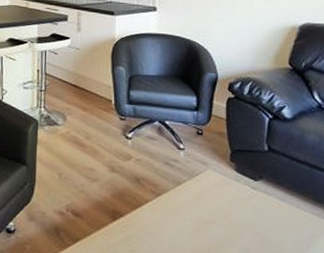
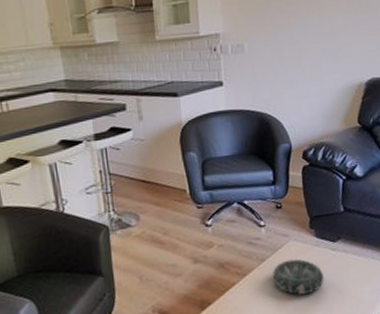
decorative bowl: none [187,188,241,230] -> present [272,259,324,295]

